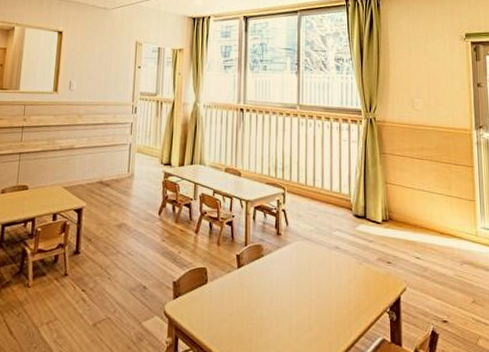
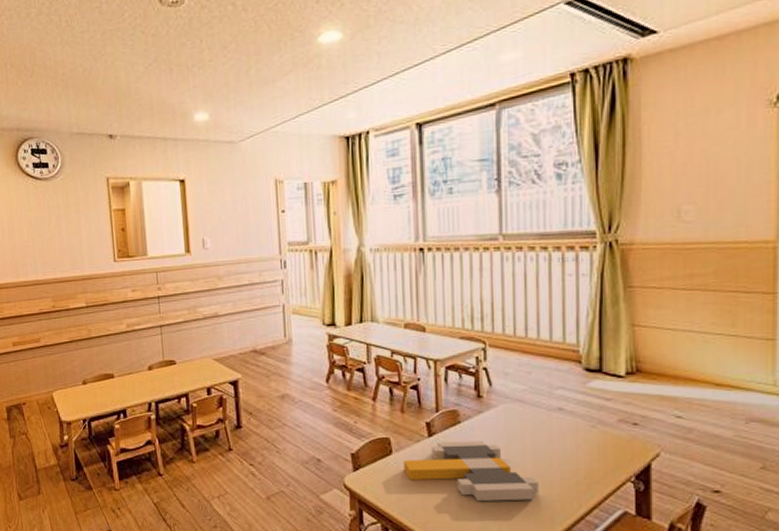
toy railroad track: none [216,272,321,330] -> present [403,441,539,502]

